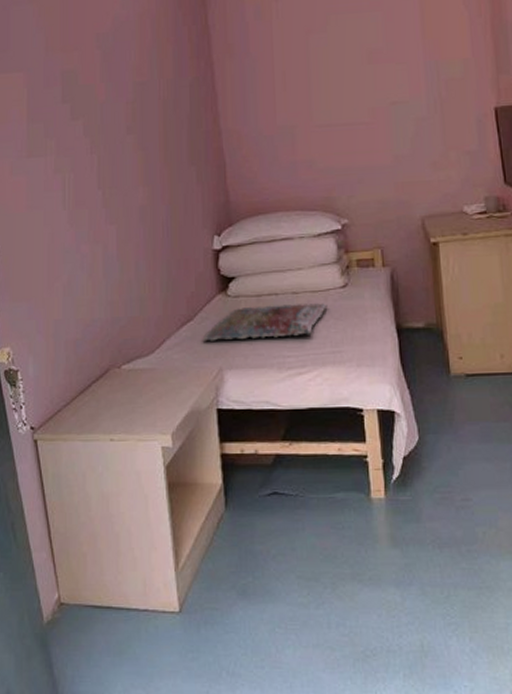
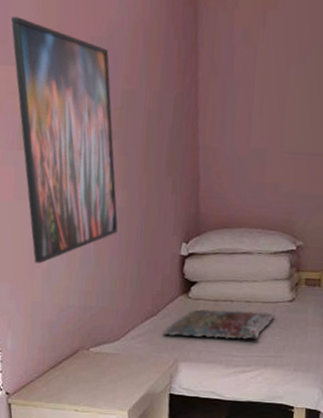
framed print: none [12,23,142,277] -> present [10,17,118,264]

